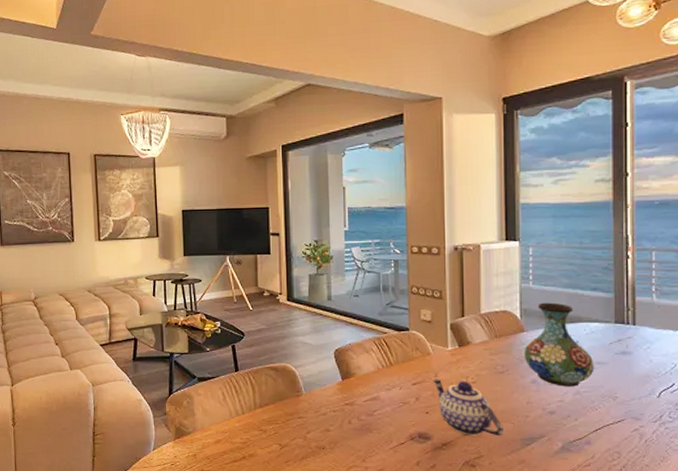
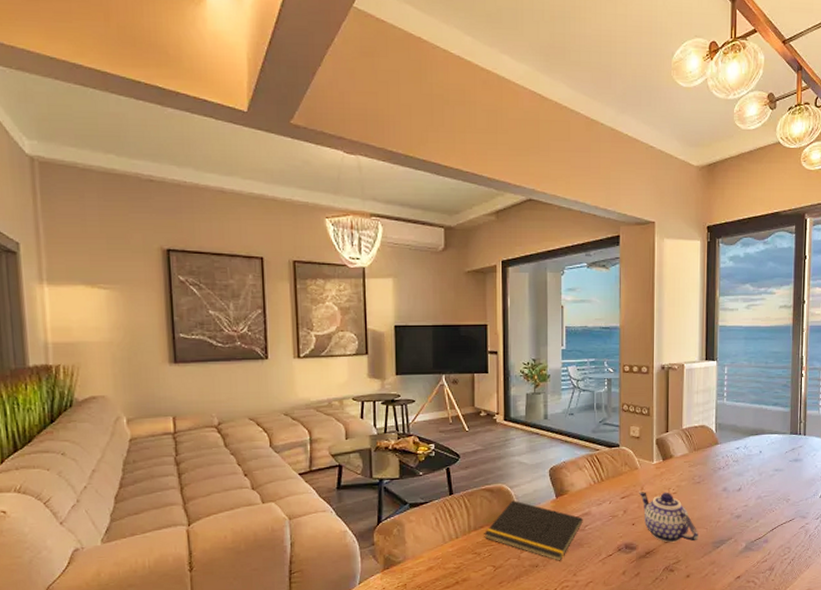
notepad: none [269,380,371,444] -> present [484,500,583,560]
vase: present [524,302,594,387] -> none [717,417,773,493]

